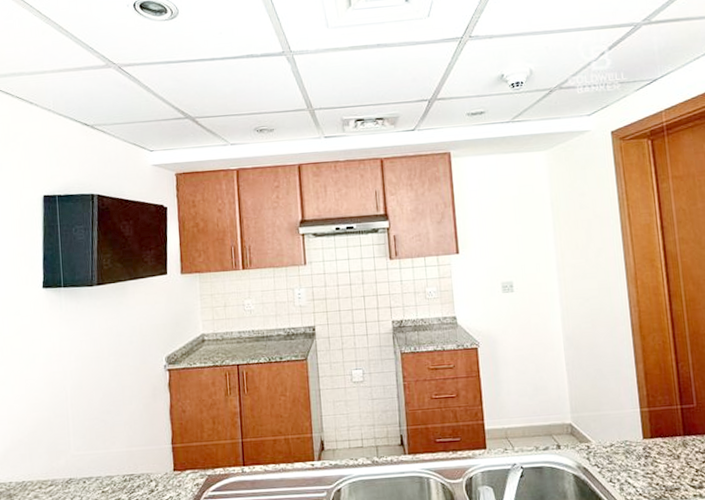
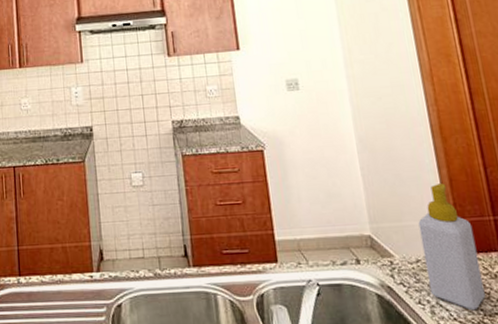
soap bottle: none [614,377,668,487] -> present [418,183,486,311]

